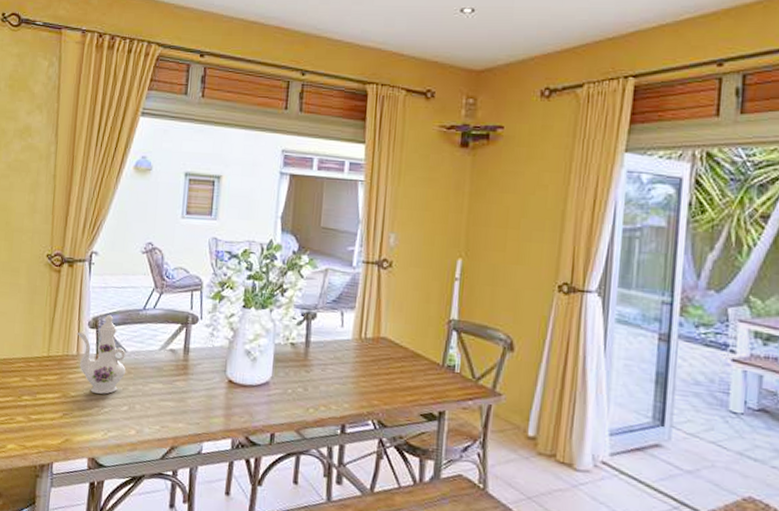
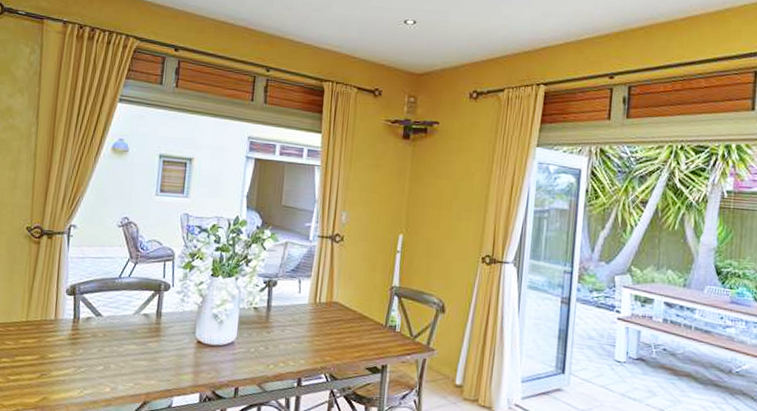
ewer: present [77,315,126,394] -> none [55,283,102,355]

